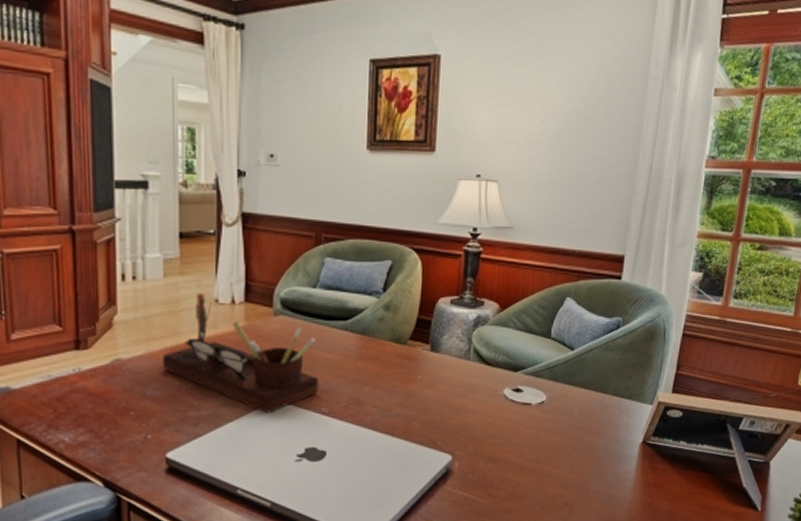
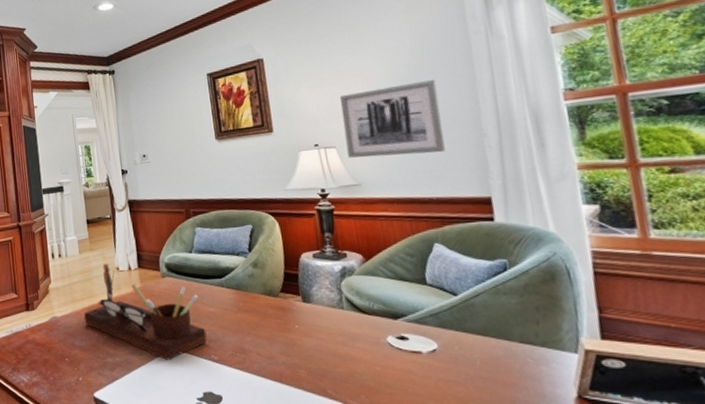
wall art: none [508,121,607,204] -> present [340,80,445,158]

